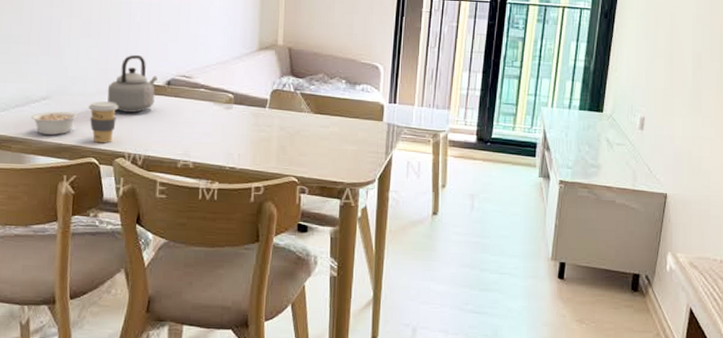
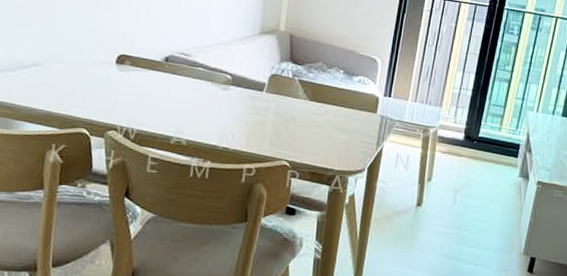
legume: present [30,110,87,135] -> none [20,78,81,103]
coffee cup: present [88,101,118,143] -> none [82,72,113,115]
teapot: present [107,54,157,113] -> none [102,27,156,87]

